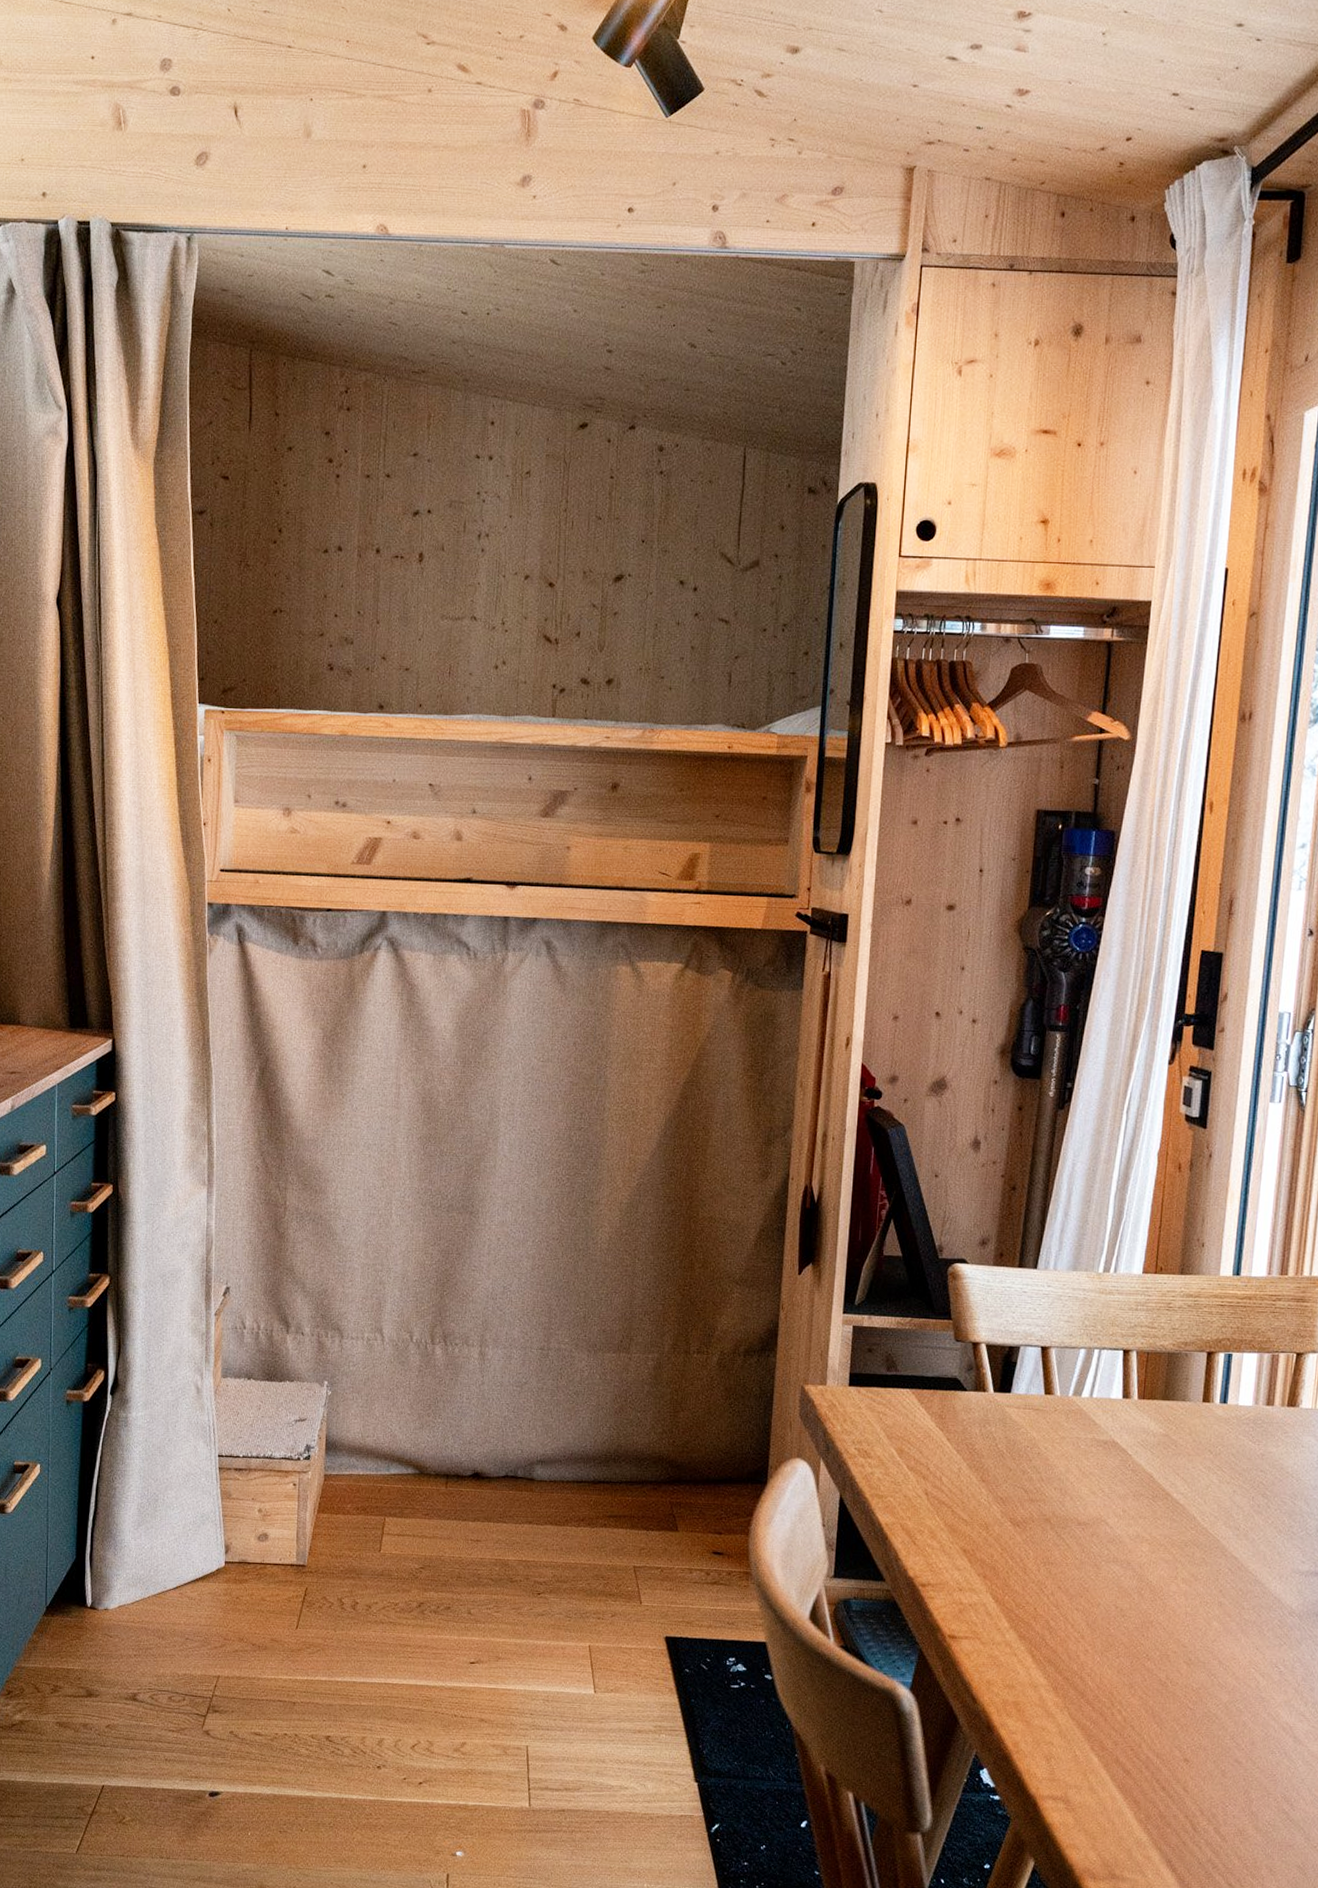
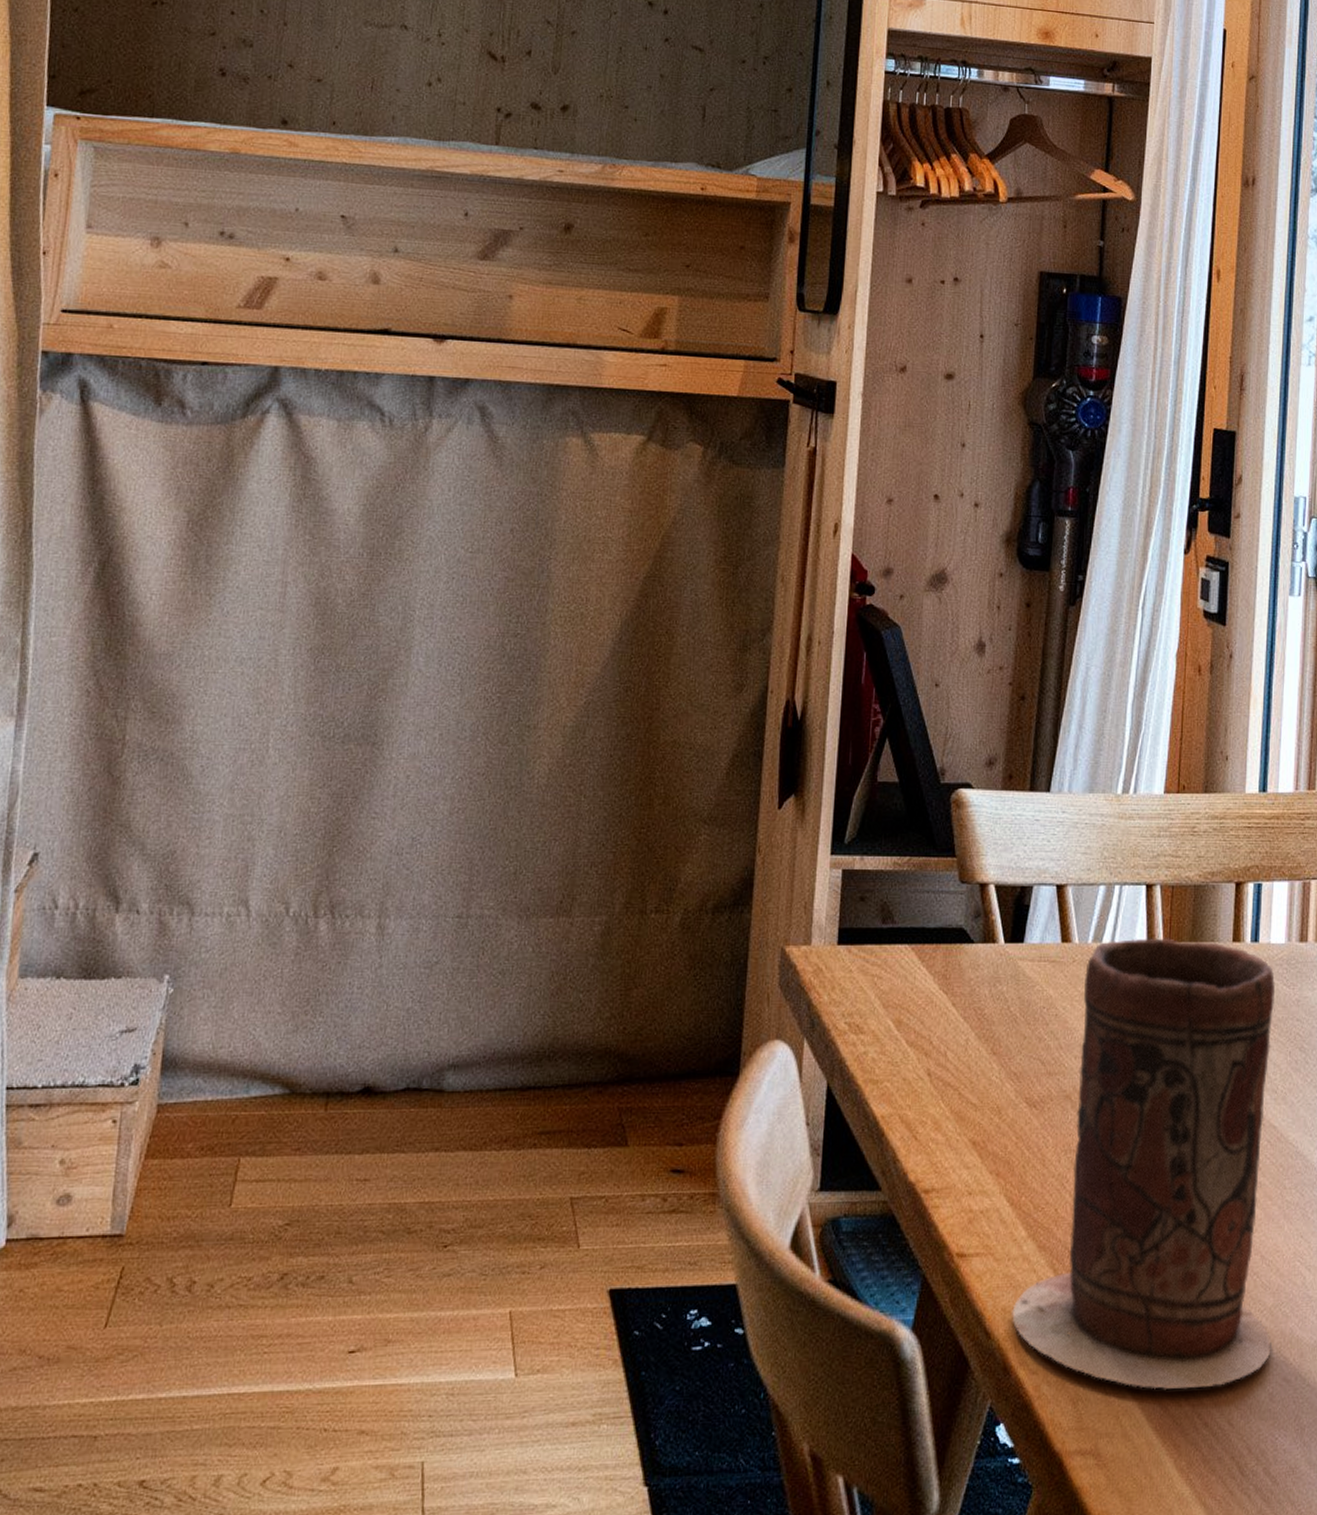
vase: none [995,1395,1242,1760] -> present [1012,938,1276,1391]

